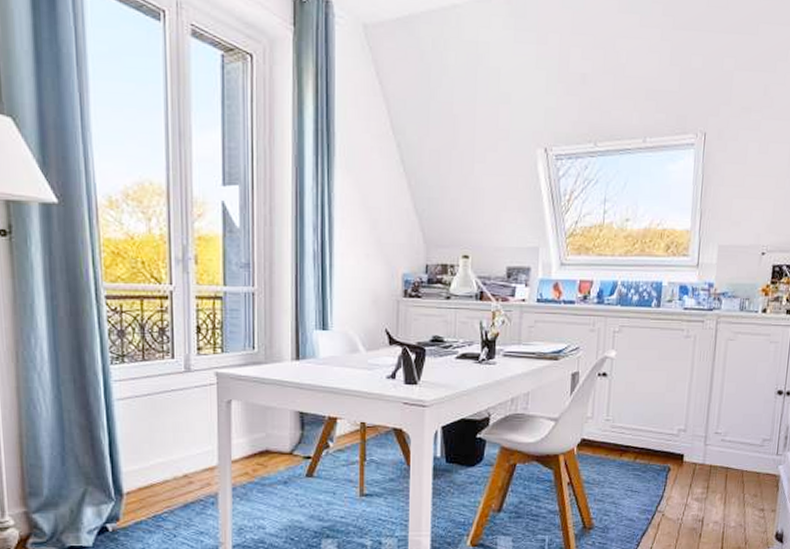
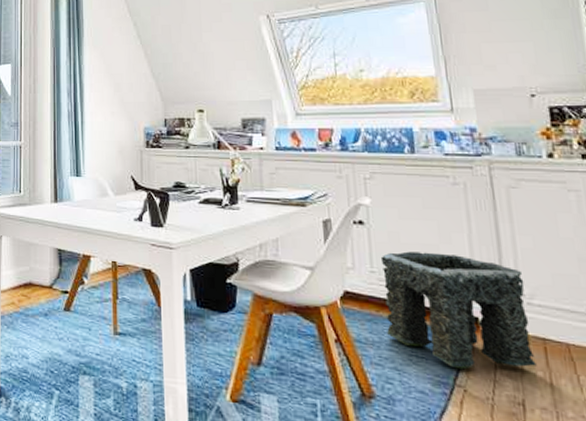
stone arch: none [611,400,723,498] -> present [380,251,537,370]

